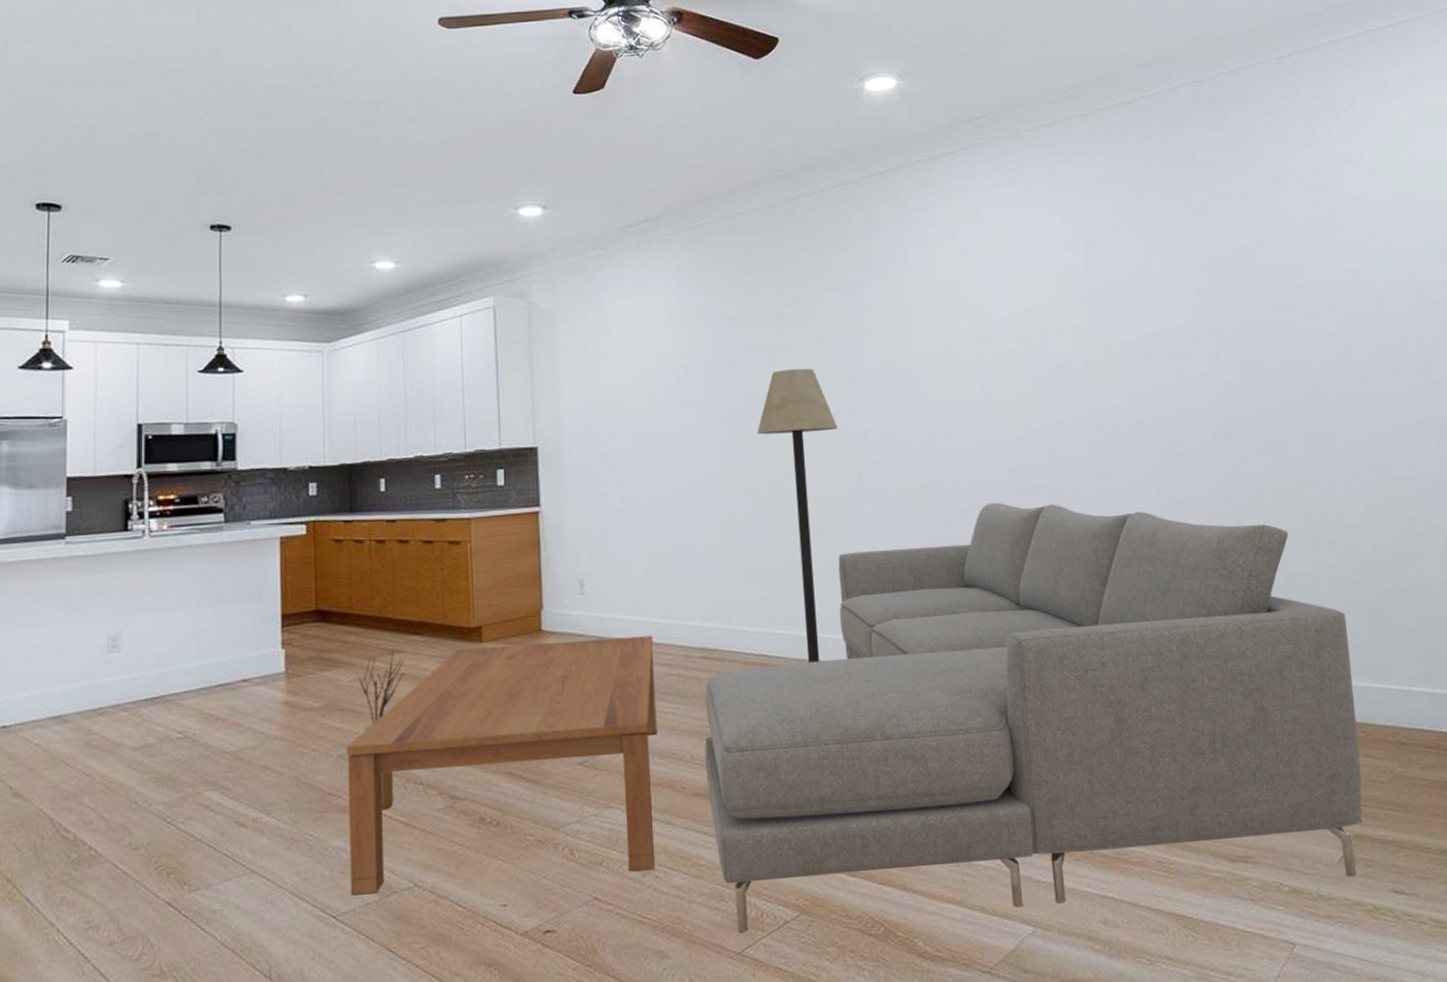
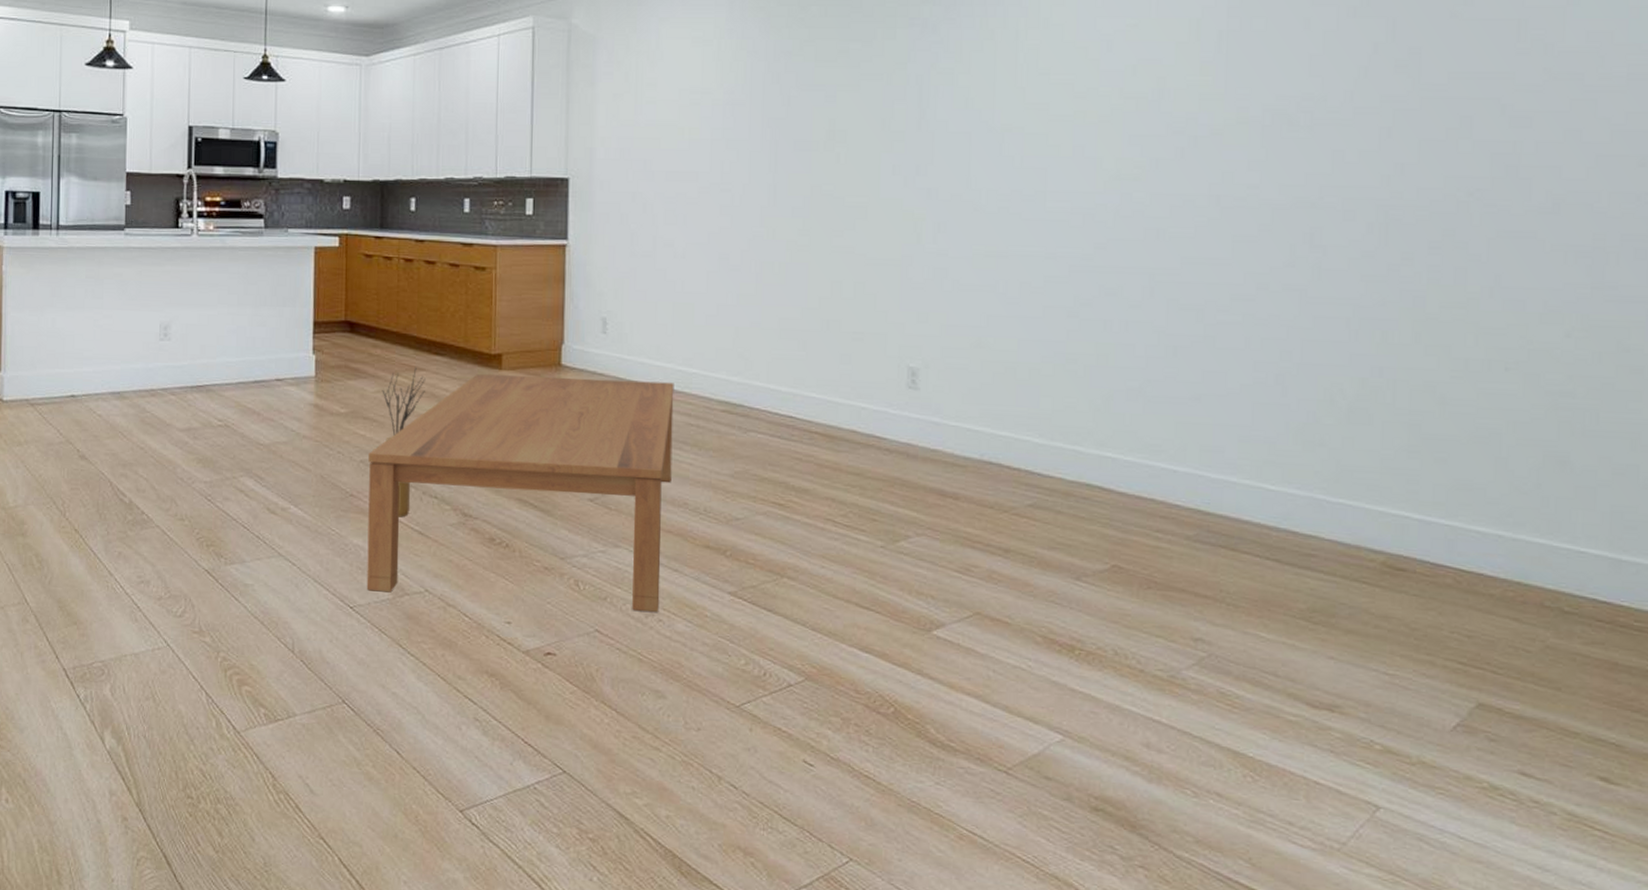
sofa: present [704,502,1363,932] -> none [718,280,1513,749]
floor lamp: present [757,369,838,663] -> none [805,114,898,431]

